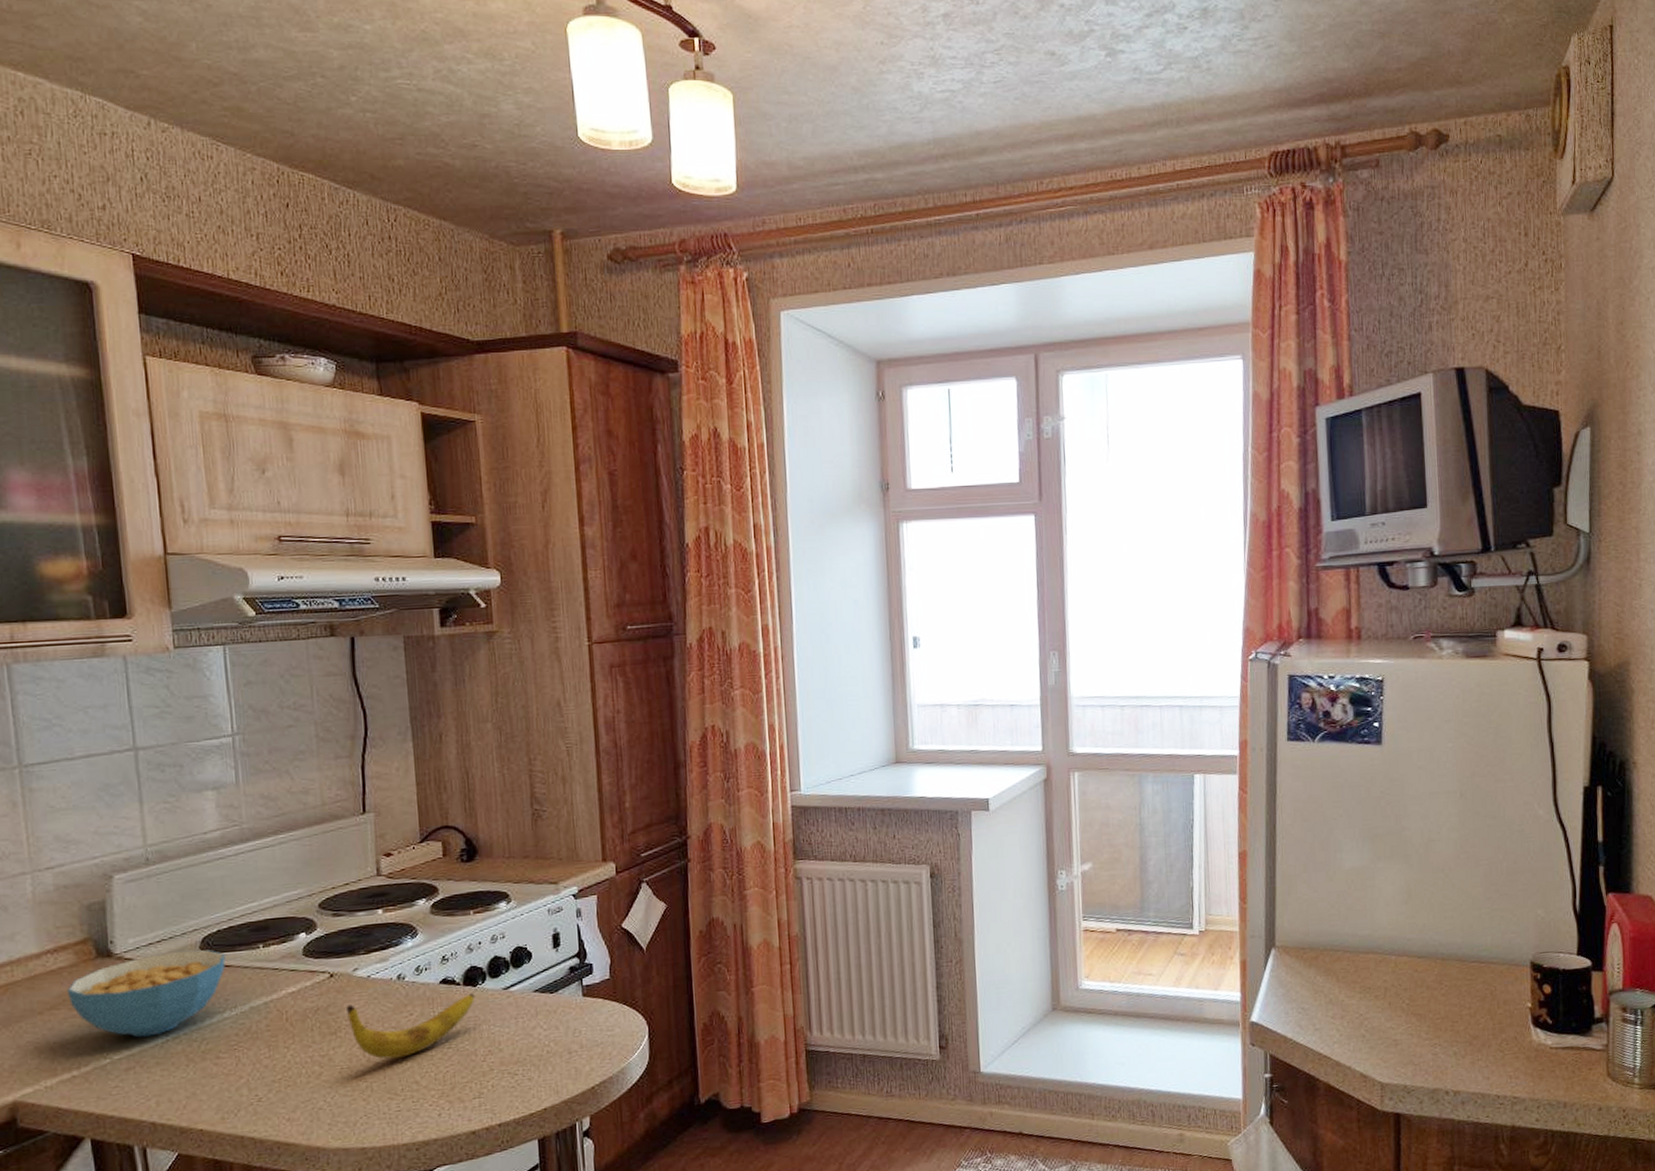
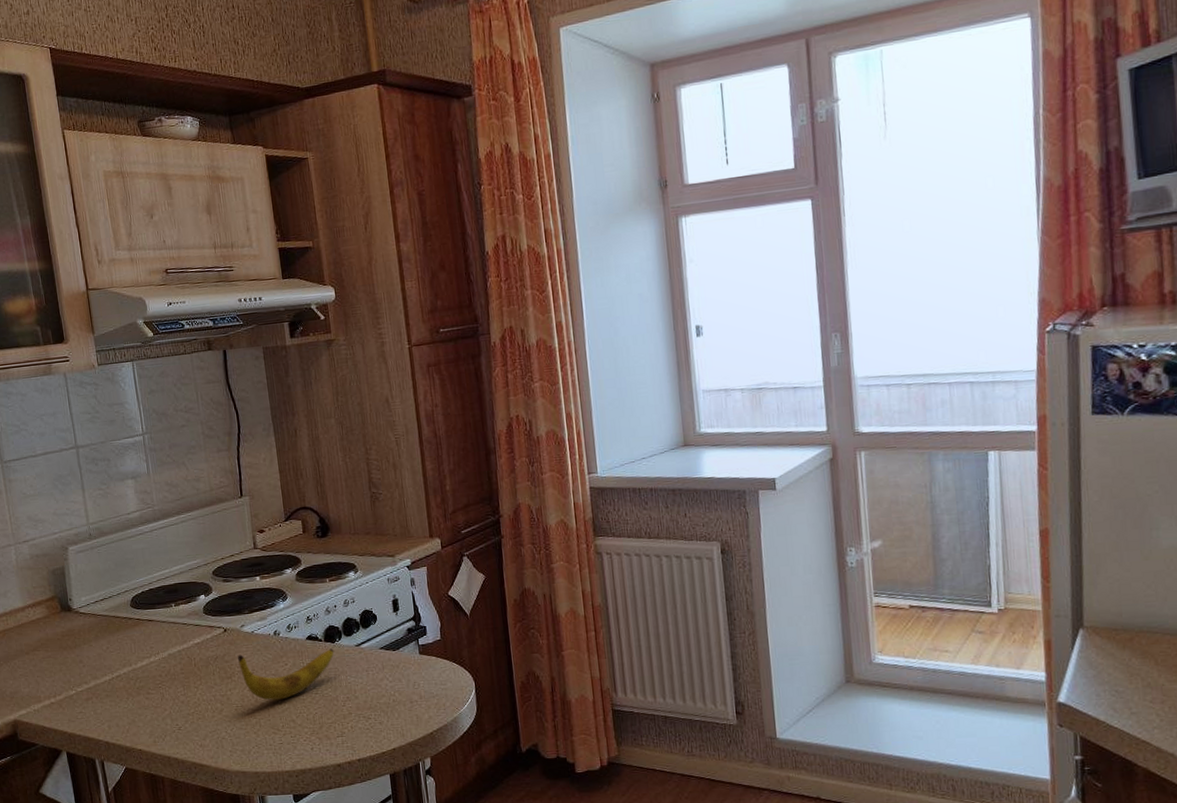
cereal bowl: present [67,950,226,1038] -> none [43,607,149,675]

